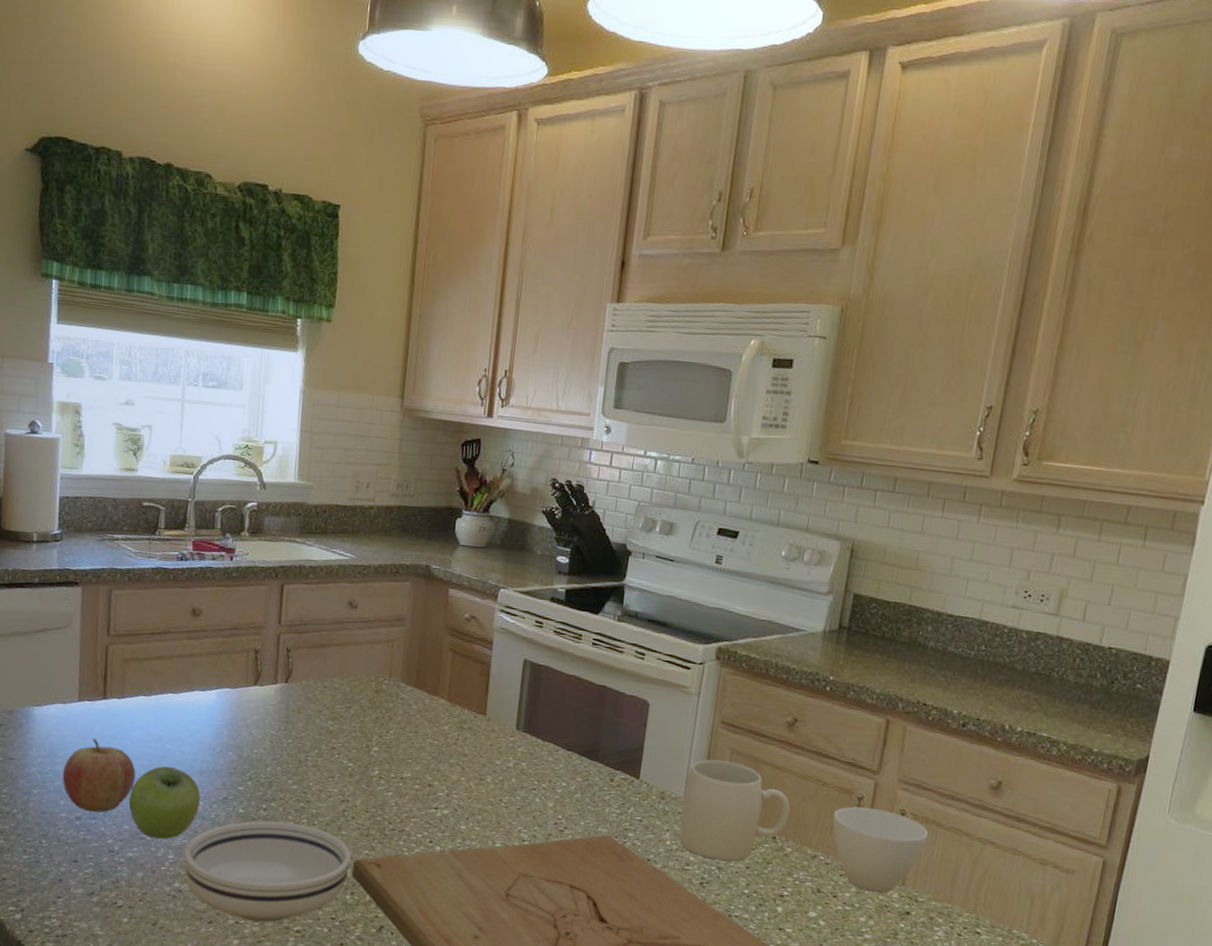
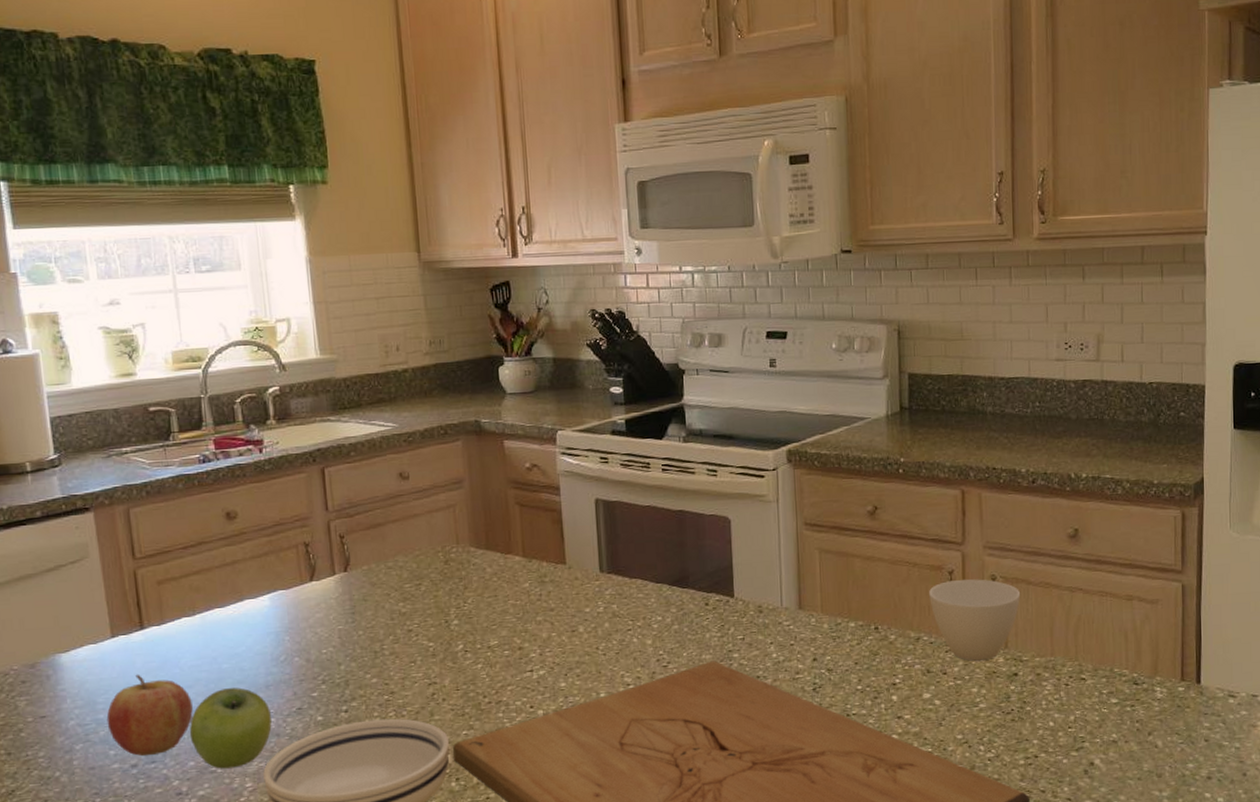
mug: present [680,759,791,861] -> none [780,561,887,663]

